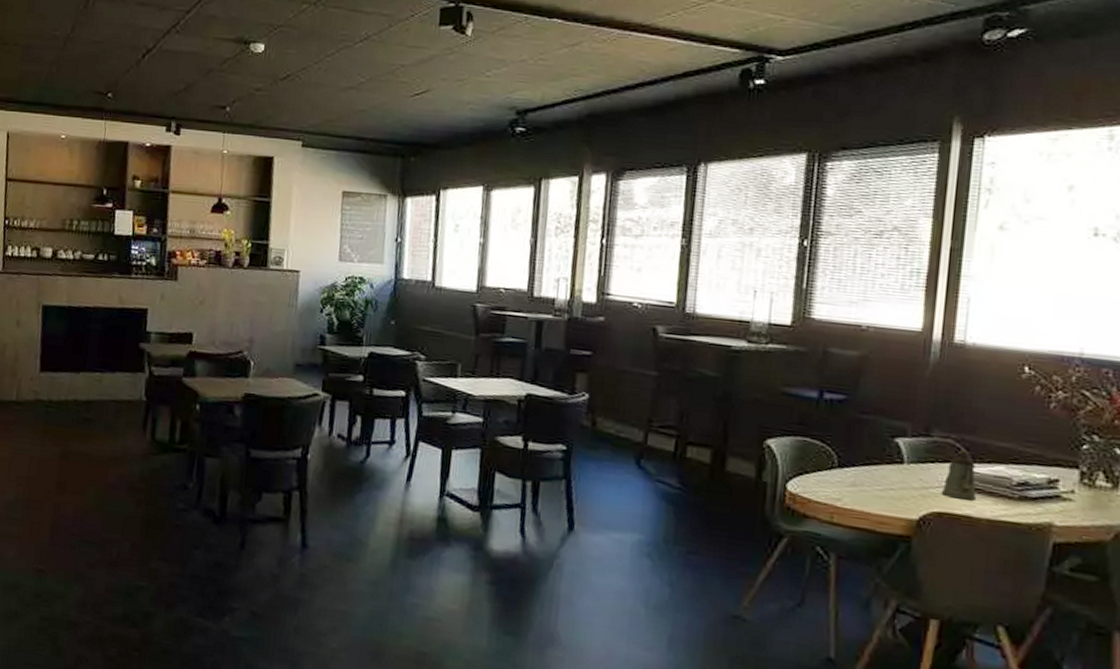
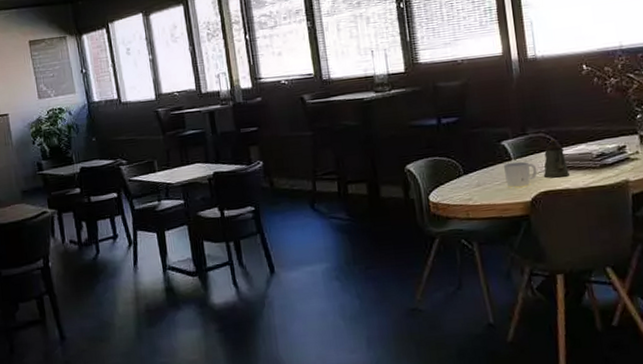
mug: none [890,466,935,502] -> present [504,161,538,188]

